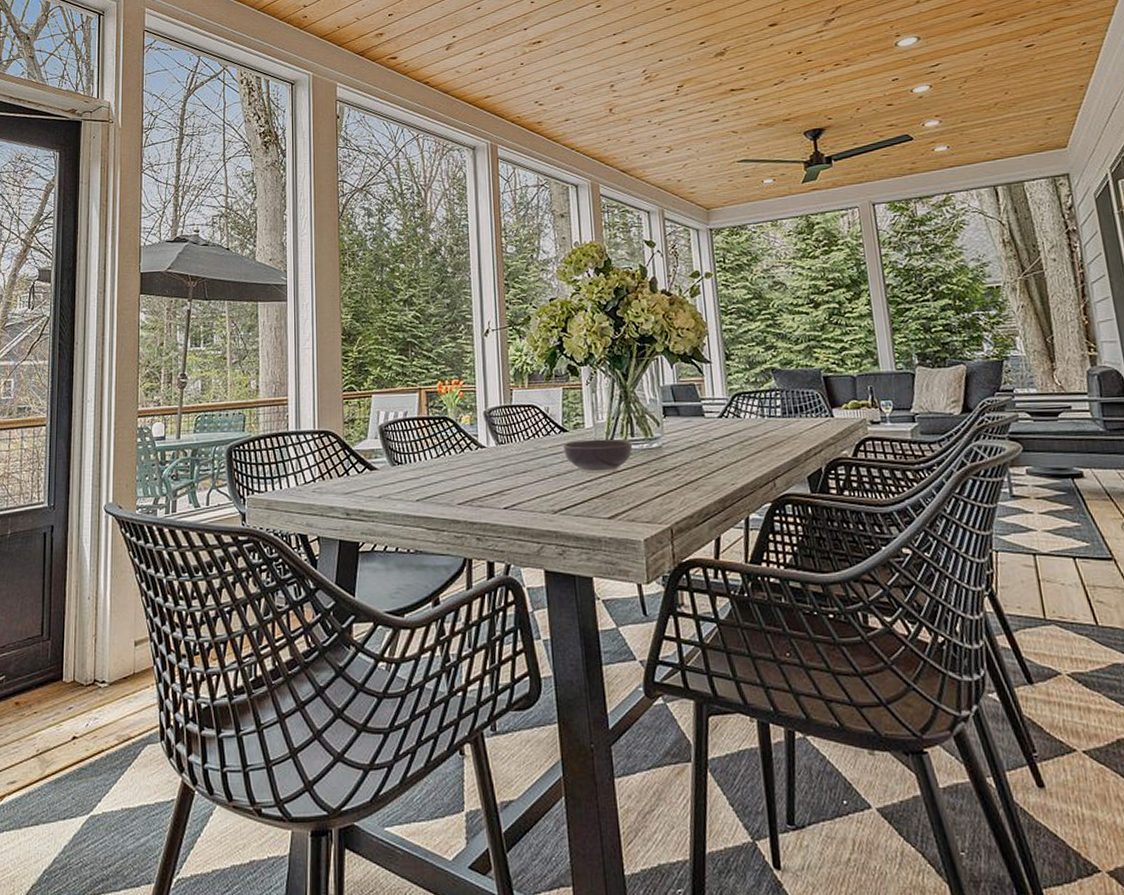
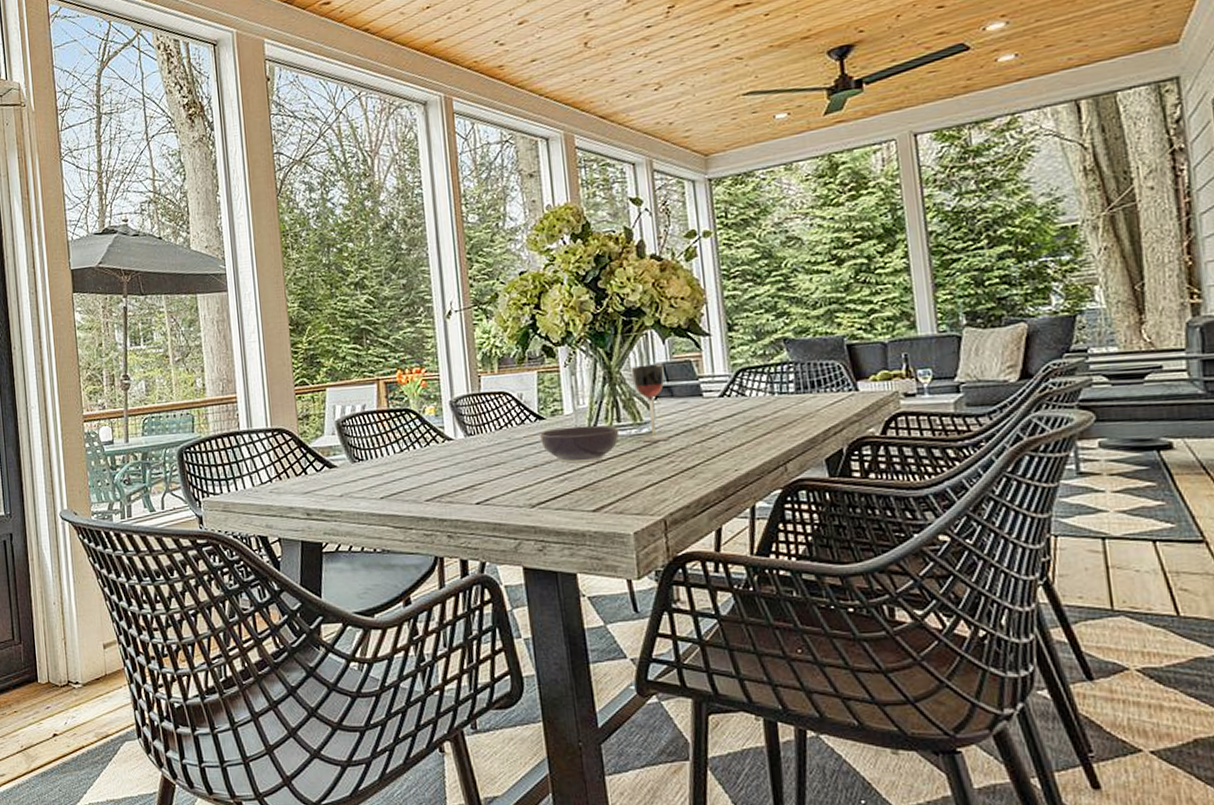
wineglass: none [643,386,676,456] -> present [631,364,670,443]

